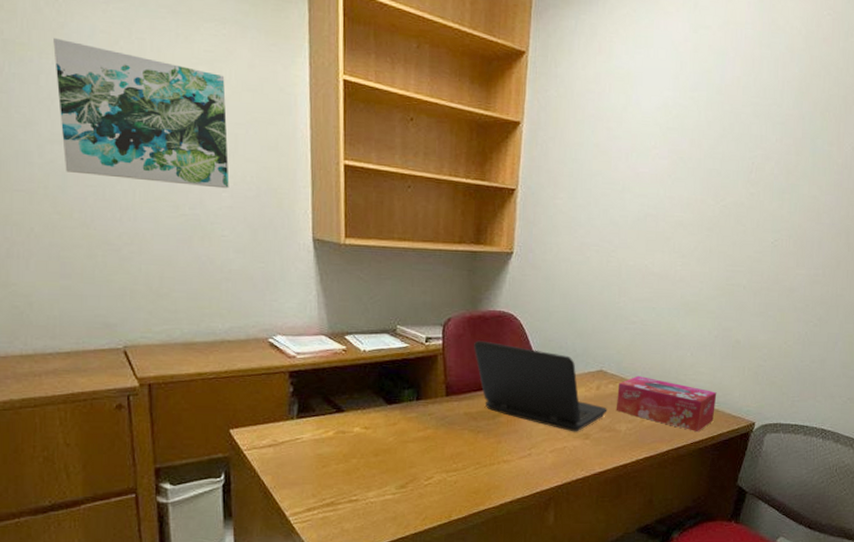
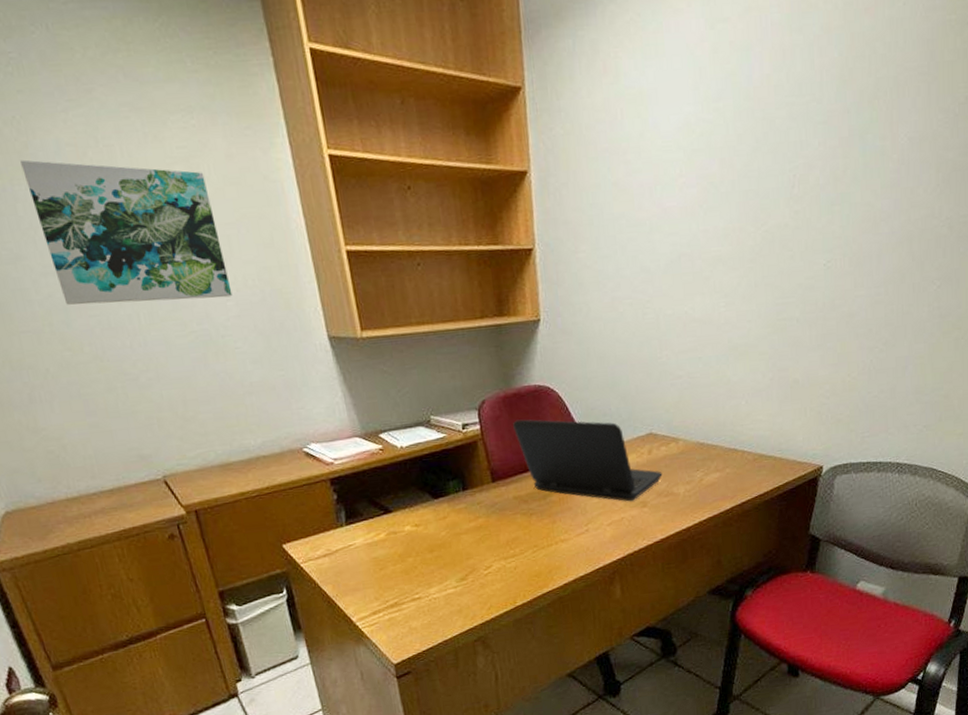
tissue box: present [616,375,717,433] -> none [670,433,779,485]

